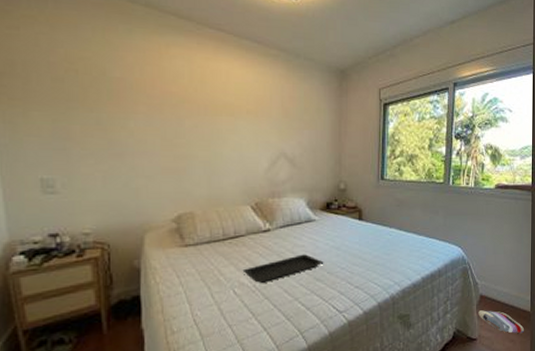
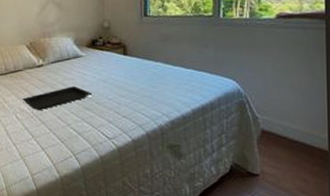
shoe: present [478,310,525,333] -> none [260,146,321,173]

